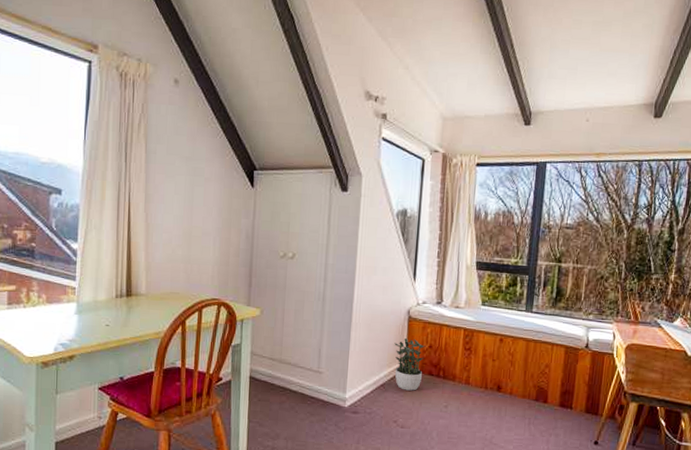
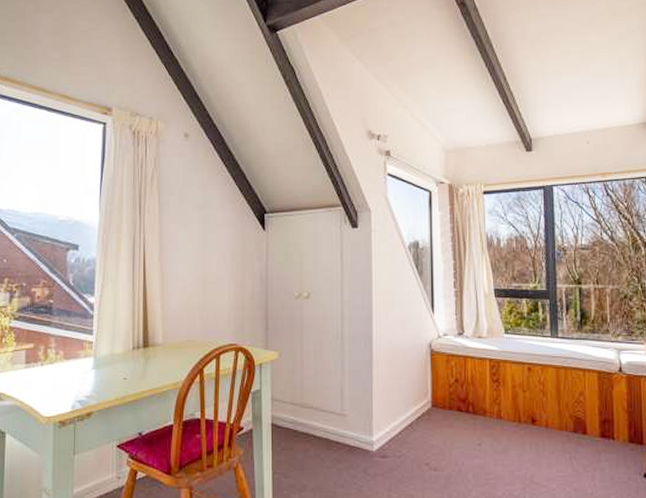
potted plant: present [394,339,426,391] -> none [418,374,452,429]

